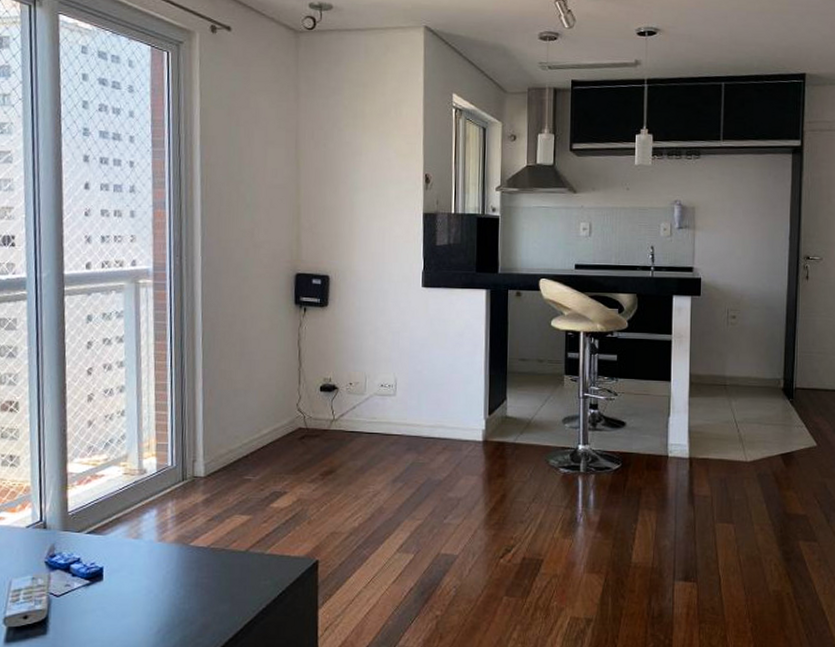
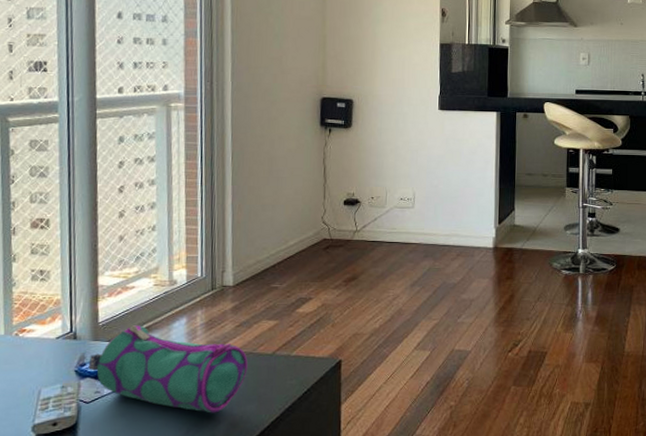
pencil case: none [58,516,220,613] -> present [88,325,248,413]

